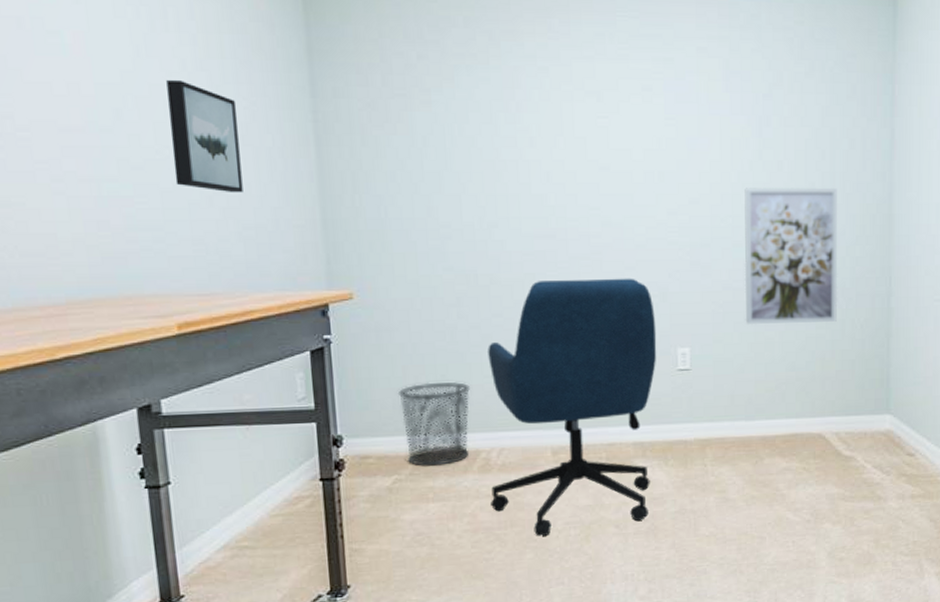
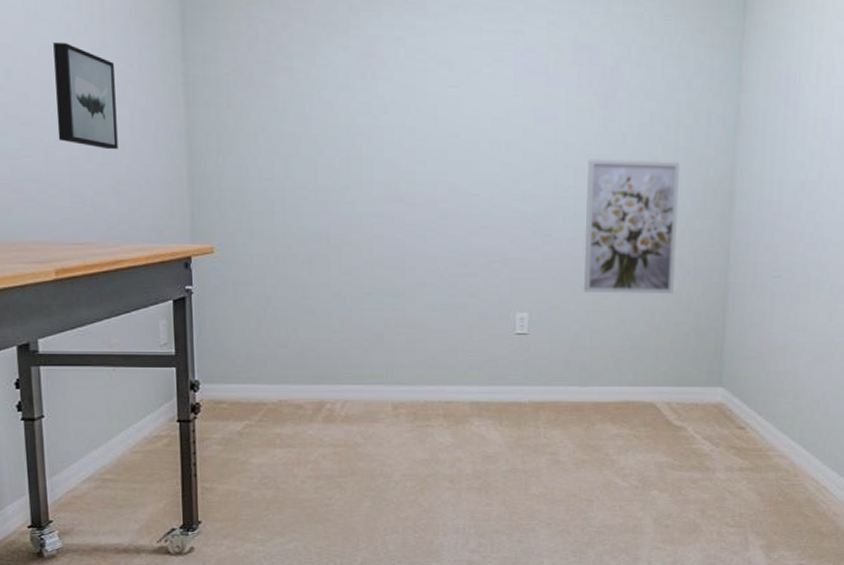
waste bin: present [397,382,470,466] -> none [251,334,318,414]
office chair: present [488,278,657,536] -> none [333,242,497,486]

